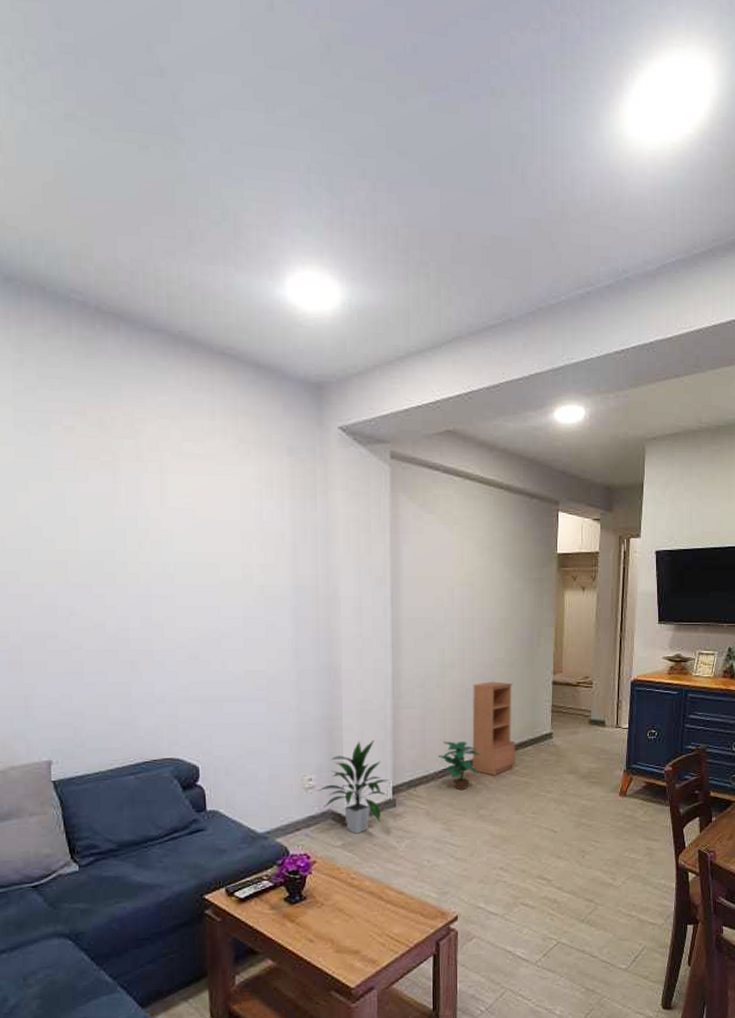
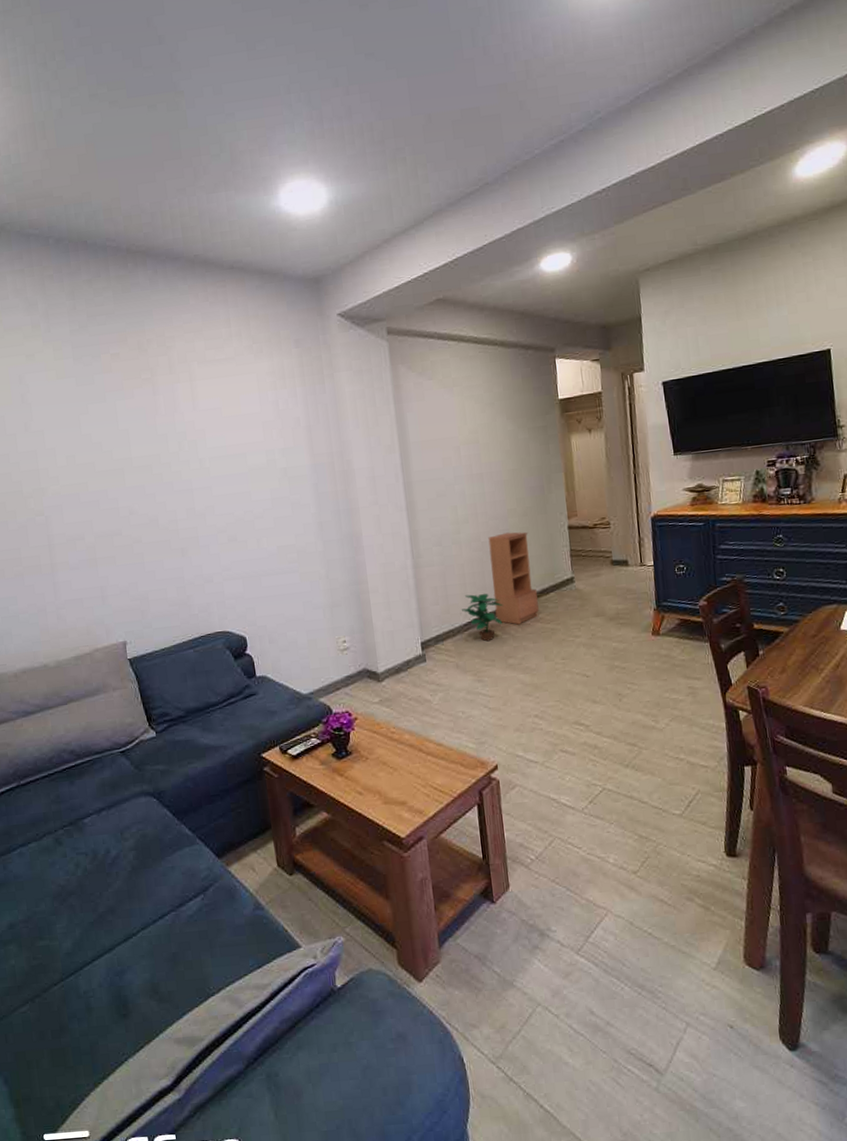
indoor plant: present [317,739,389,834] -> none [352,599,417,690]

